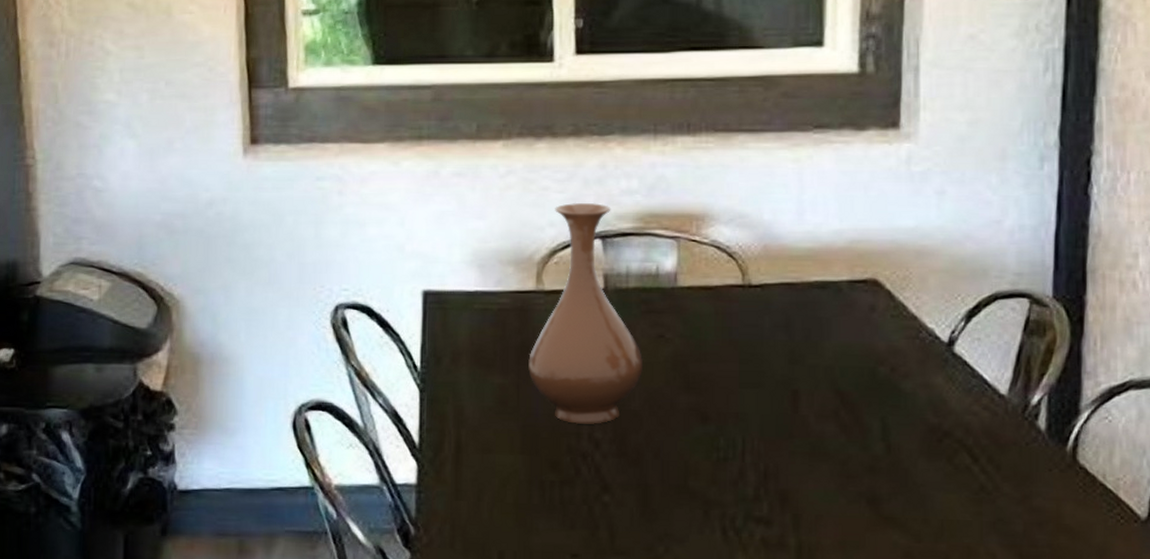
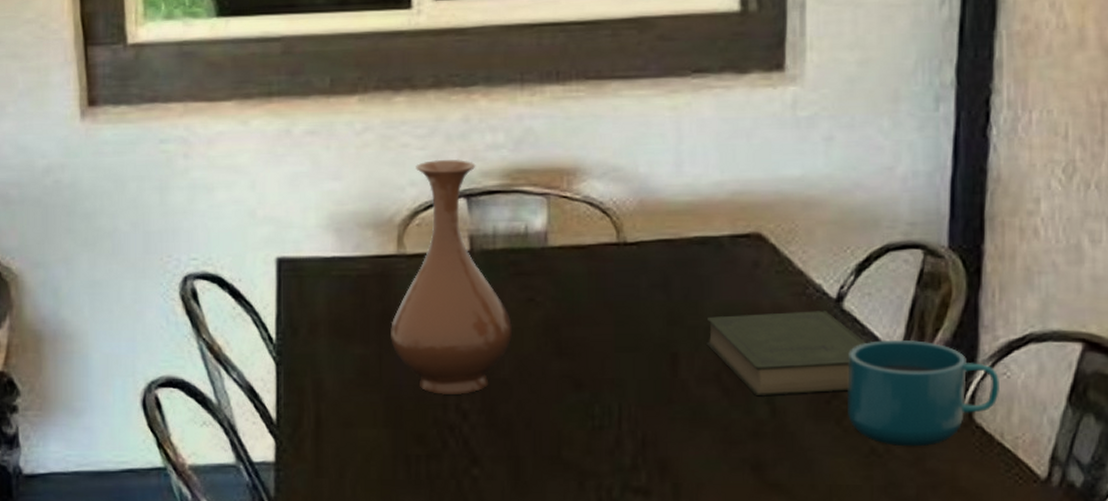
book: none [826,353,976,433] -> present [706,311,866,395]
cup: none [958,383,1101,486] -> present [847,340,999,447]

